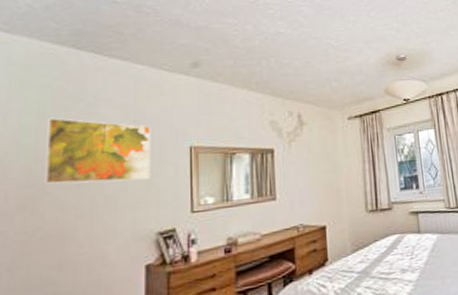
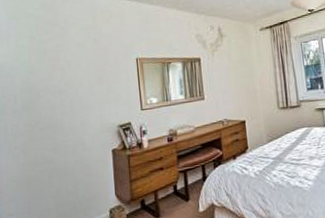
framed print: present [45,117,151,184] -> none [35,39,110,90]

